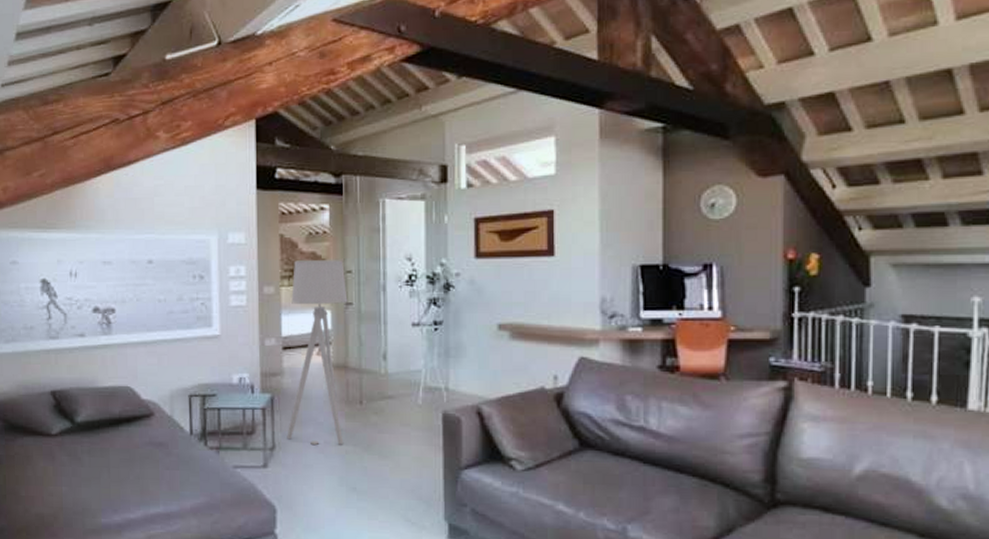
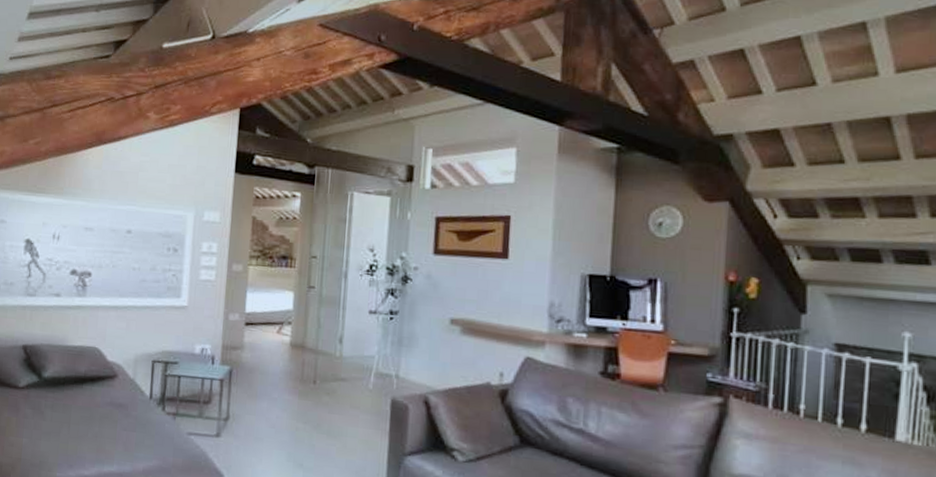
floor lamp: present [287,260,348,445] -> none [241,242,311,422]

